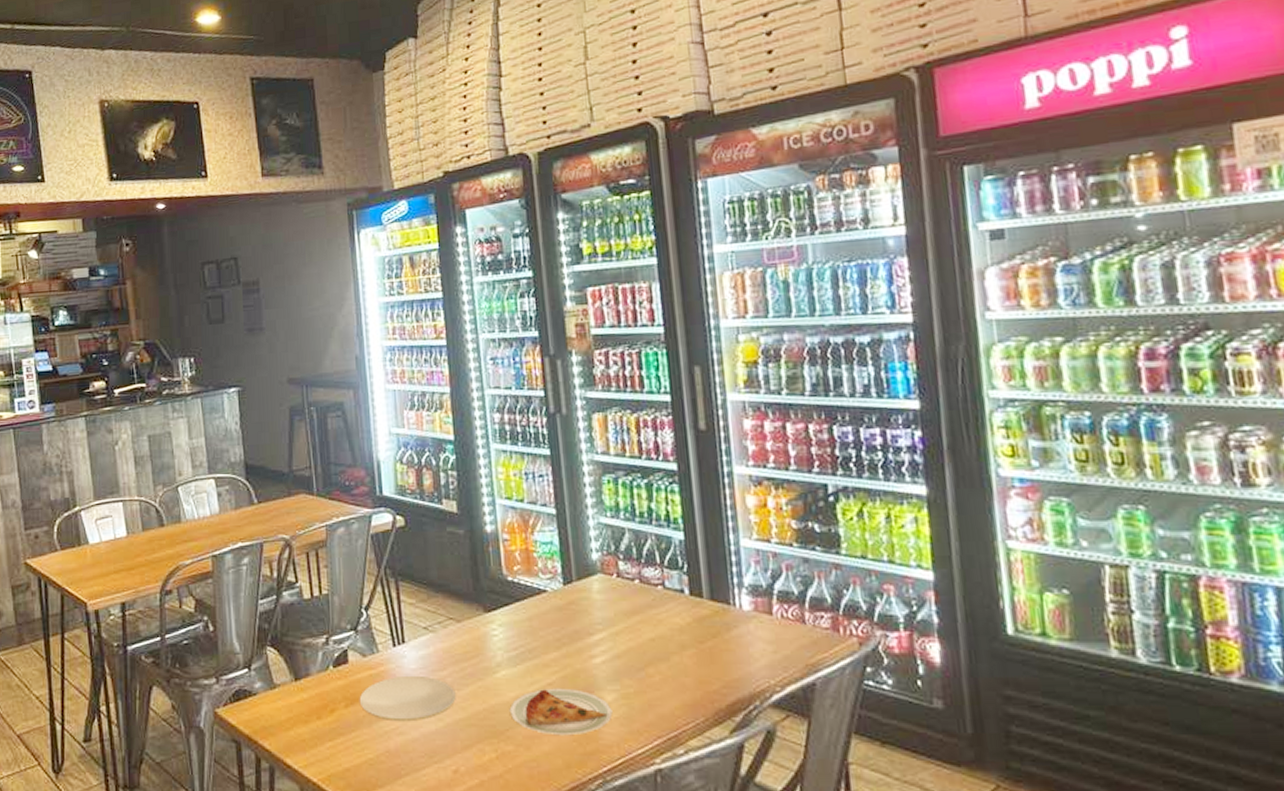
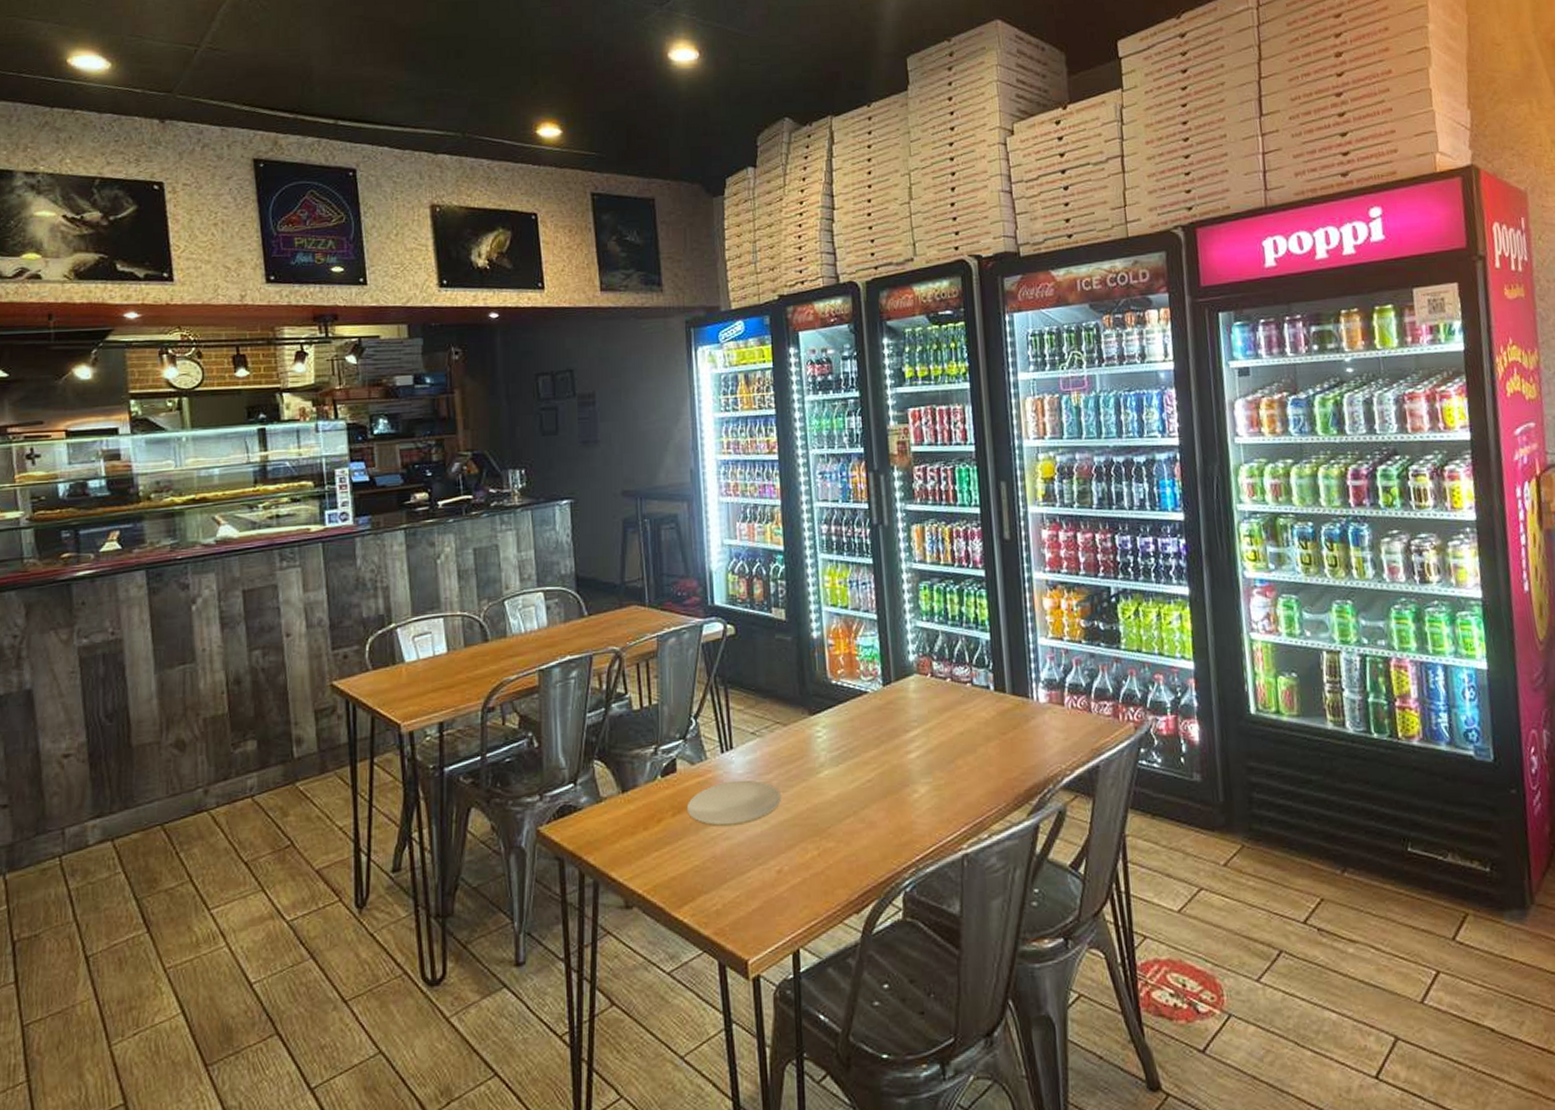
pizza slice: present [509,688,613,736] -> none [831,783,925,829]

